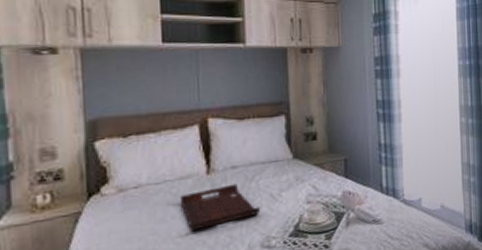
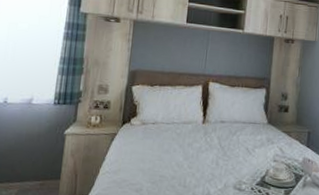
serving tray: present [179,183,261,232] -> none [181,134,238,165]

